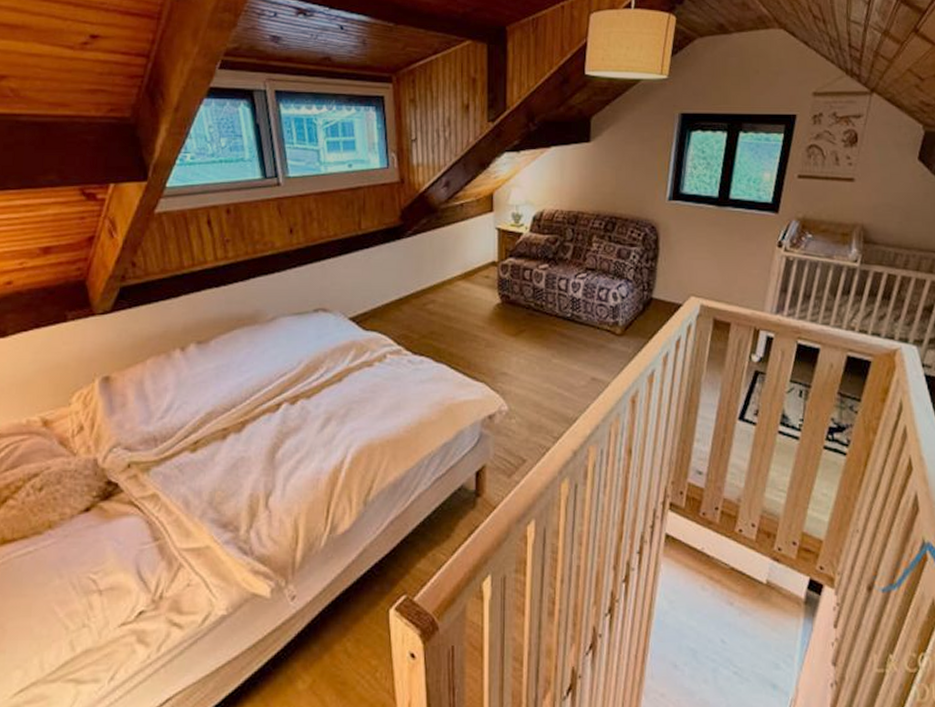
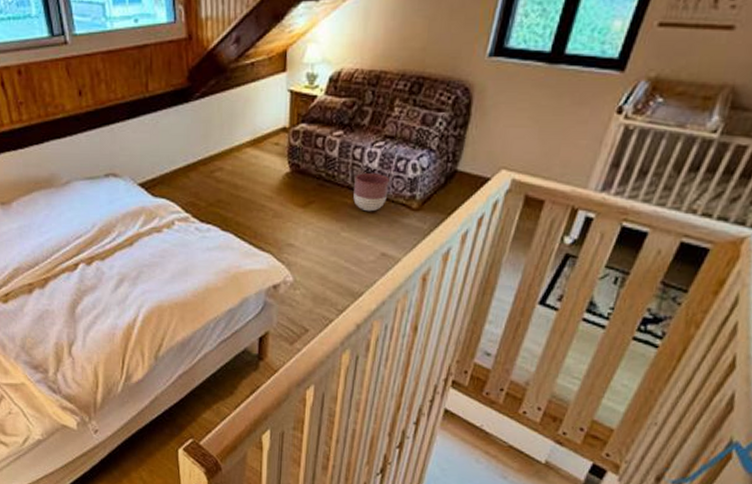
planter: none [562,302,594,338] -> present [353,173,390,212]

